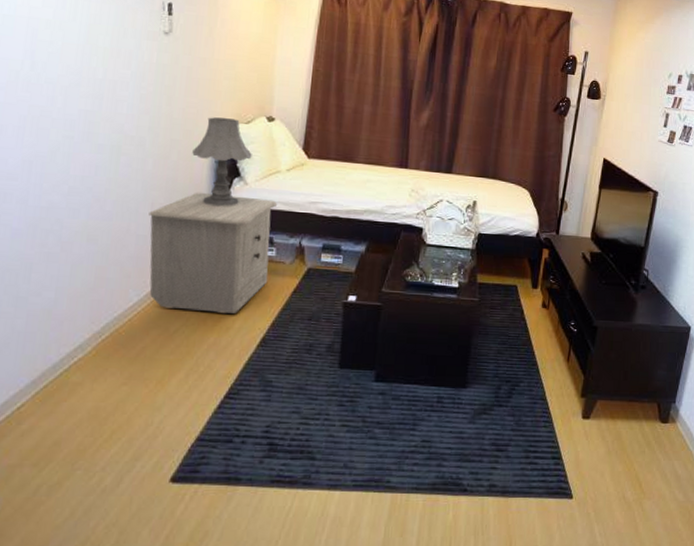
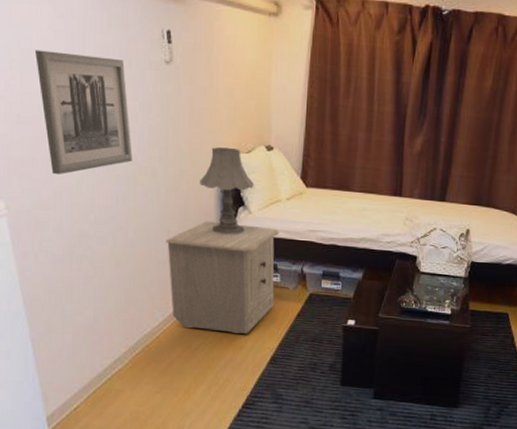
wall art: none [18,16,119,143] -> present [36,50,132,175]

